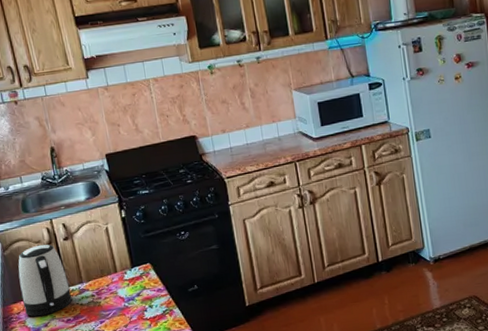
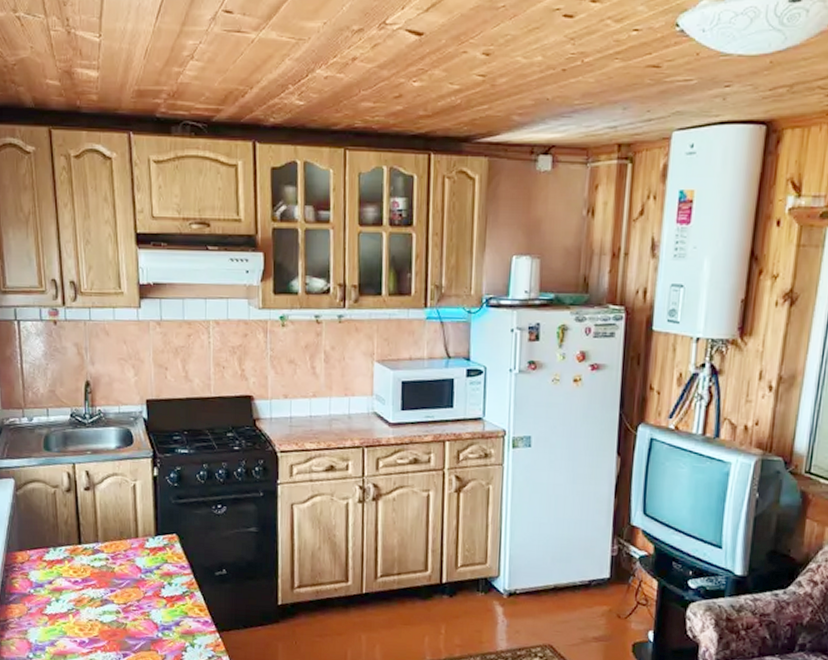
kettle: present [18,244,73,317] -> none [29,490,84,571]

